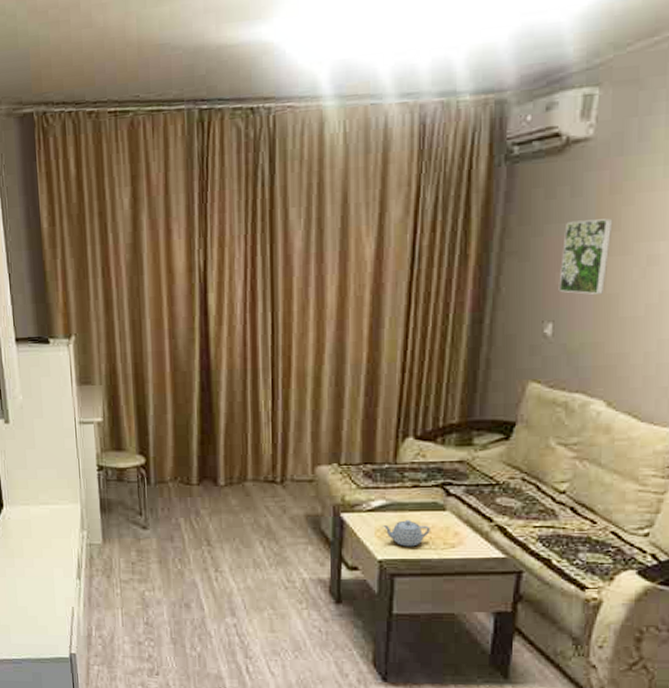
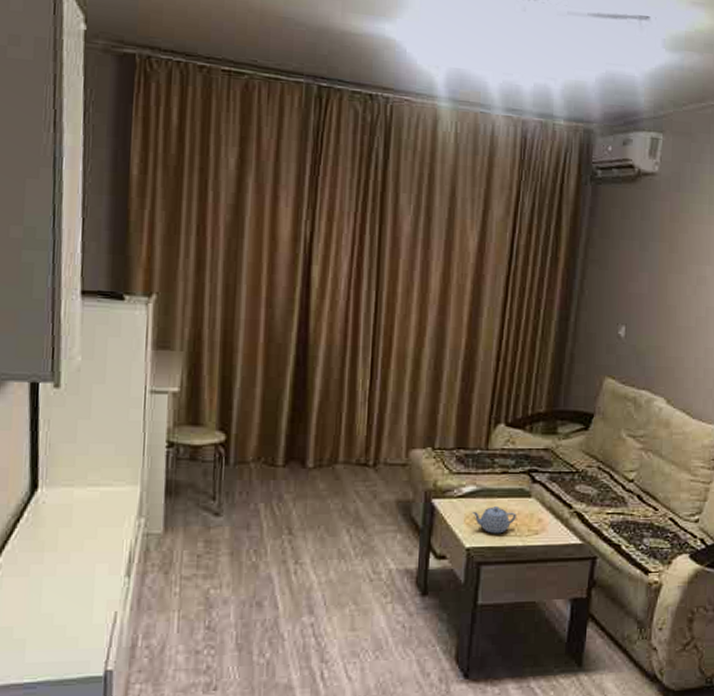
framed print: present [558,218,613,295] -> none [630,240,672,305]

